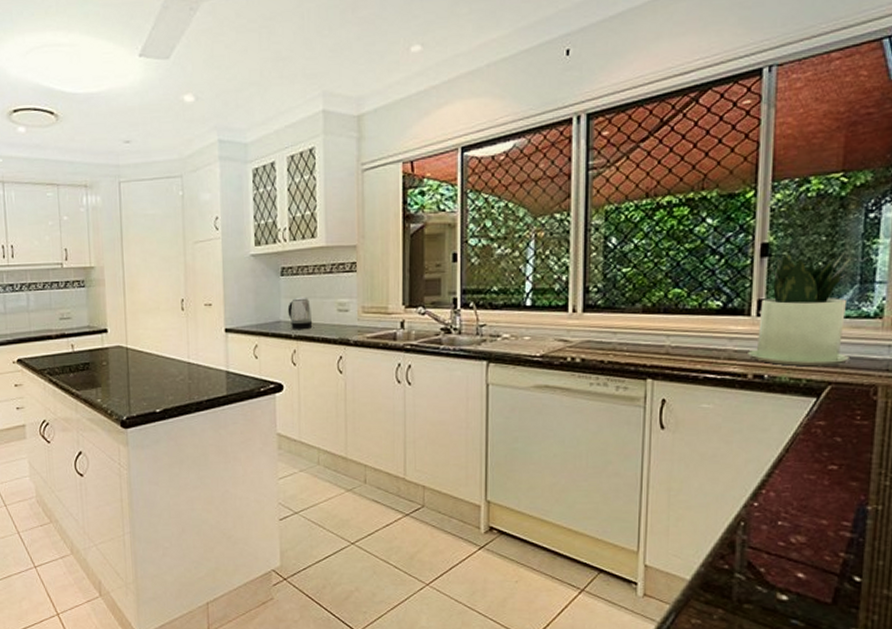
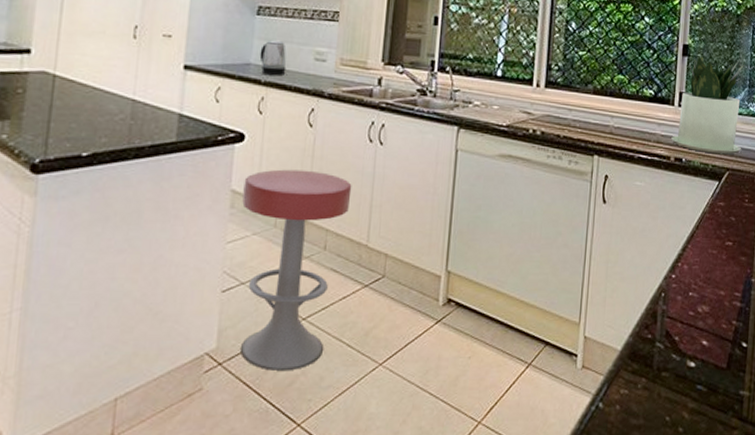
bar stool: none [287,413,385,586] -> present [241,169,352,371]

